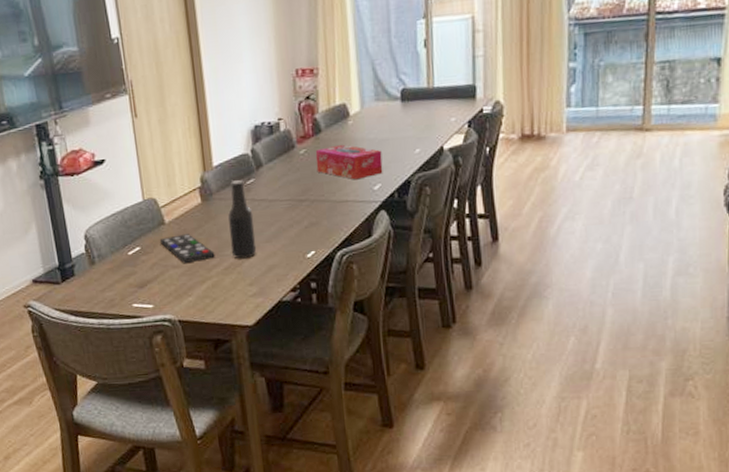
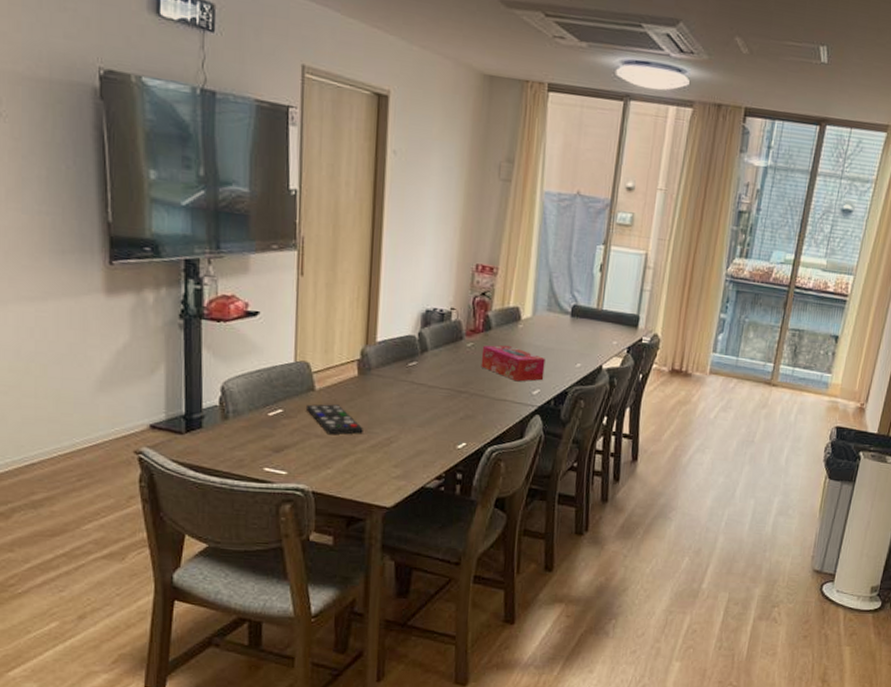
beer bottle: present [227,180,257,259] -> none [381,360,410,440]

